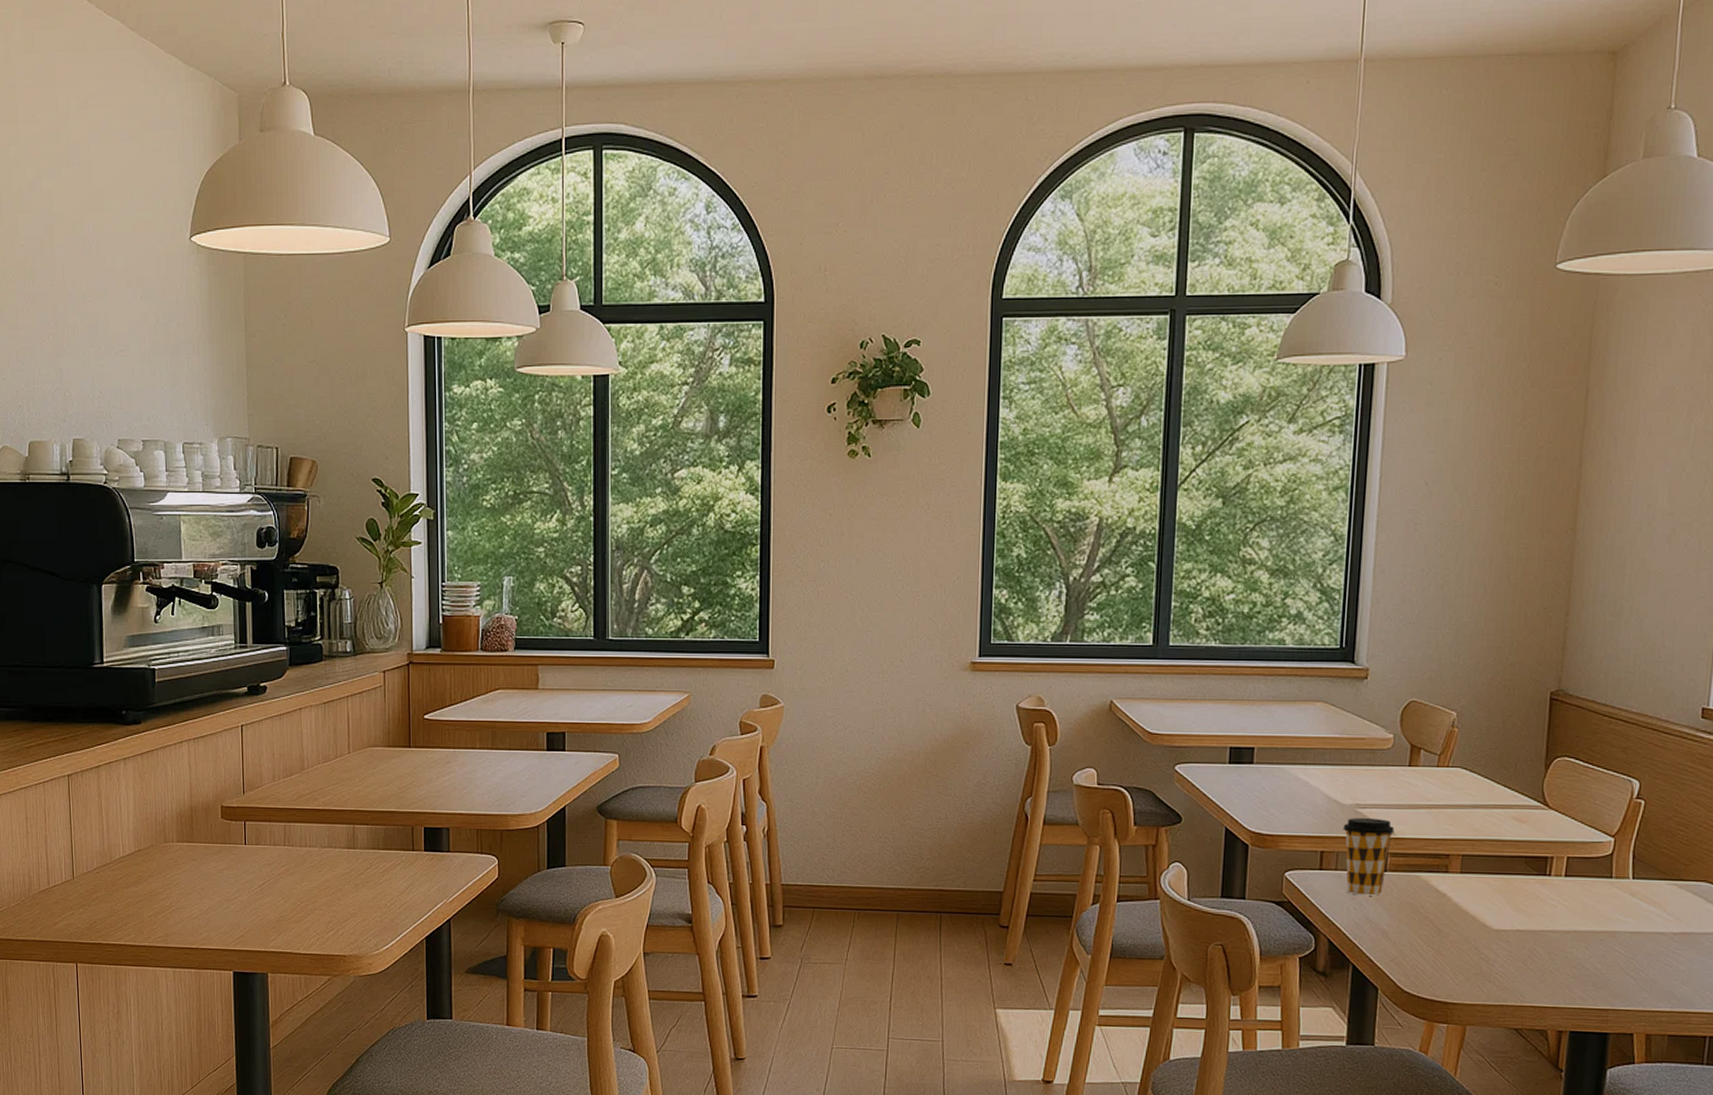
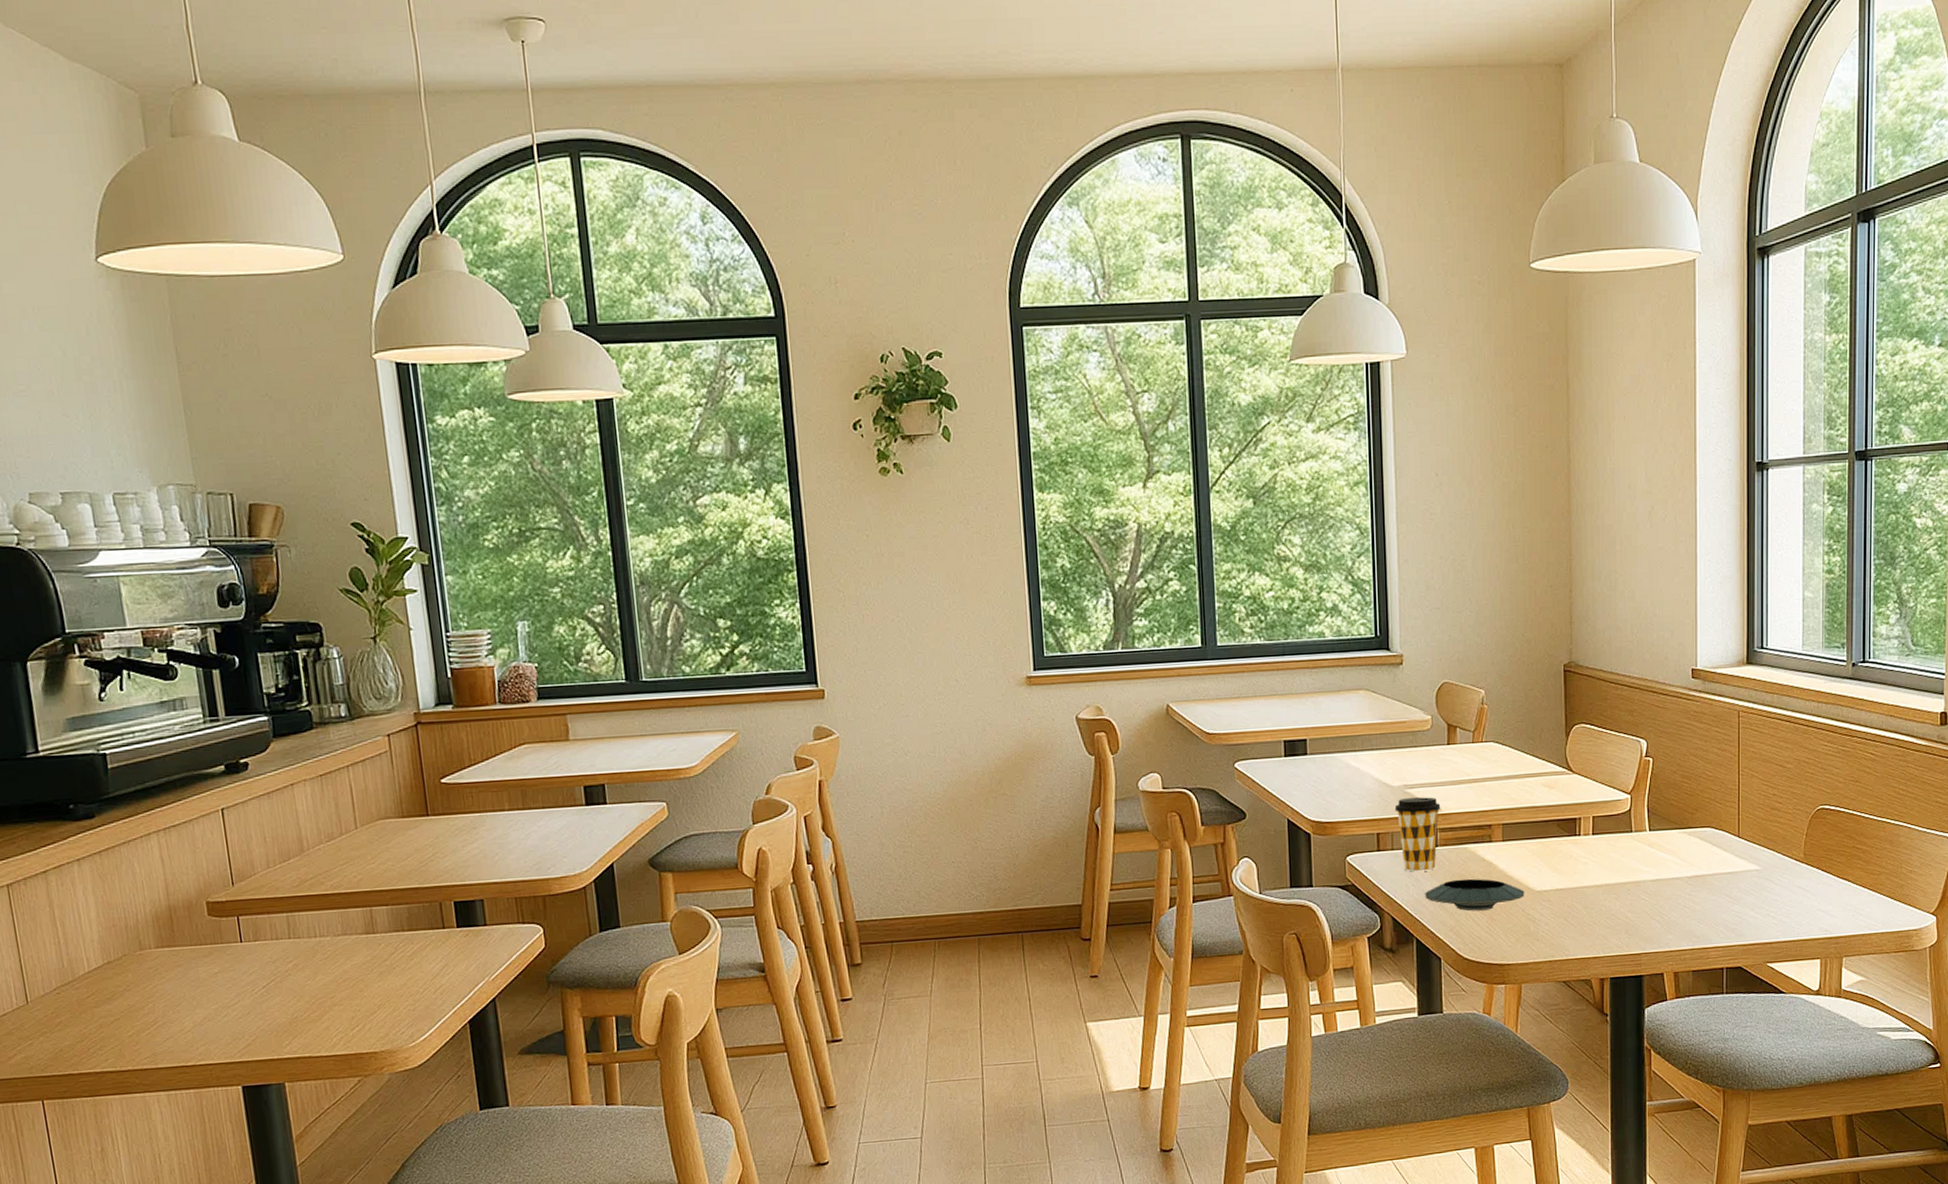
saucer: none [1367,908,1480,944] -> present [1425,878,1525,912]

